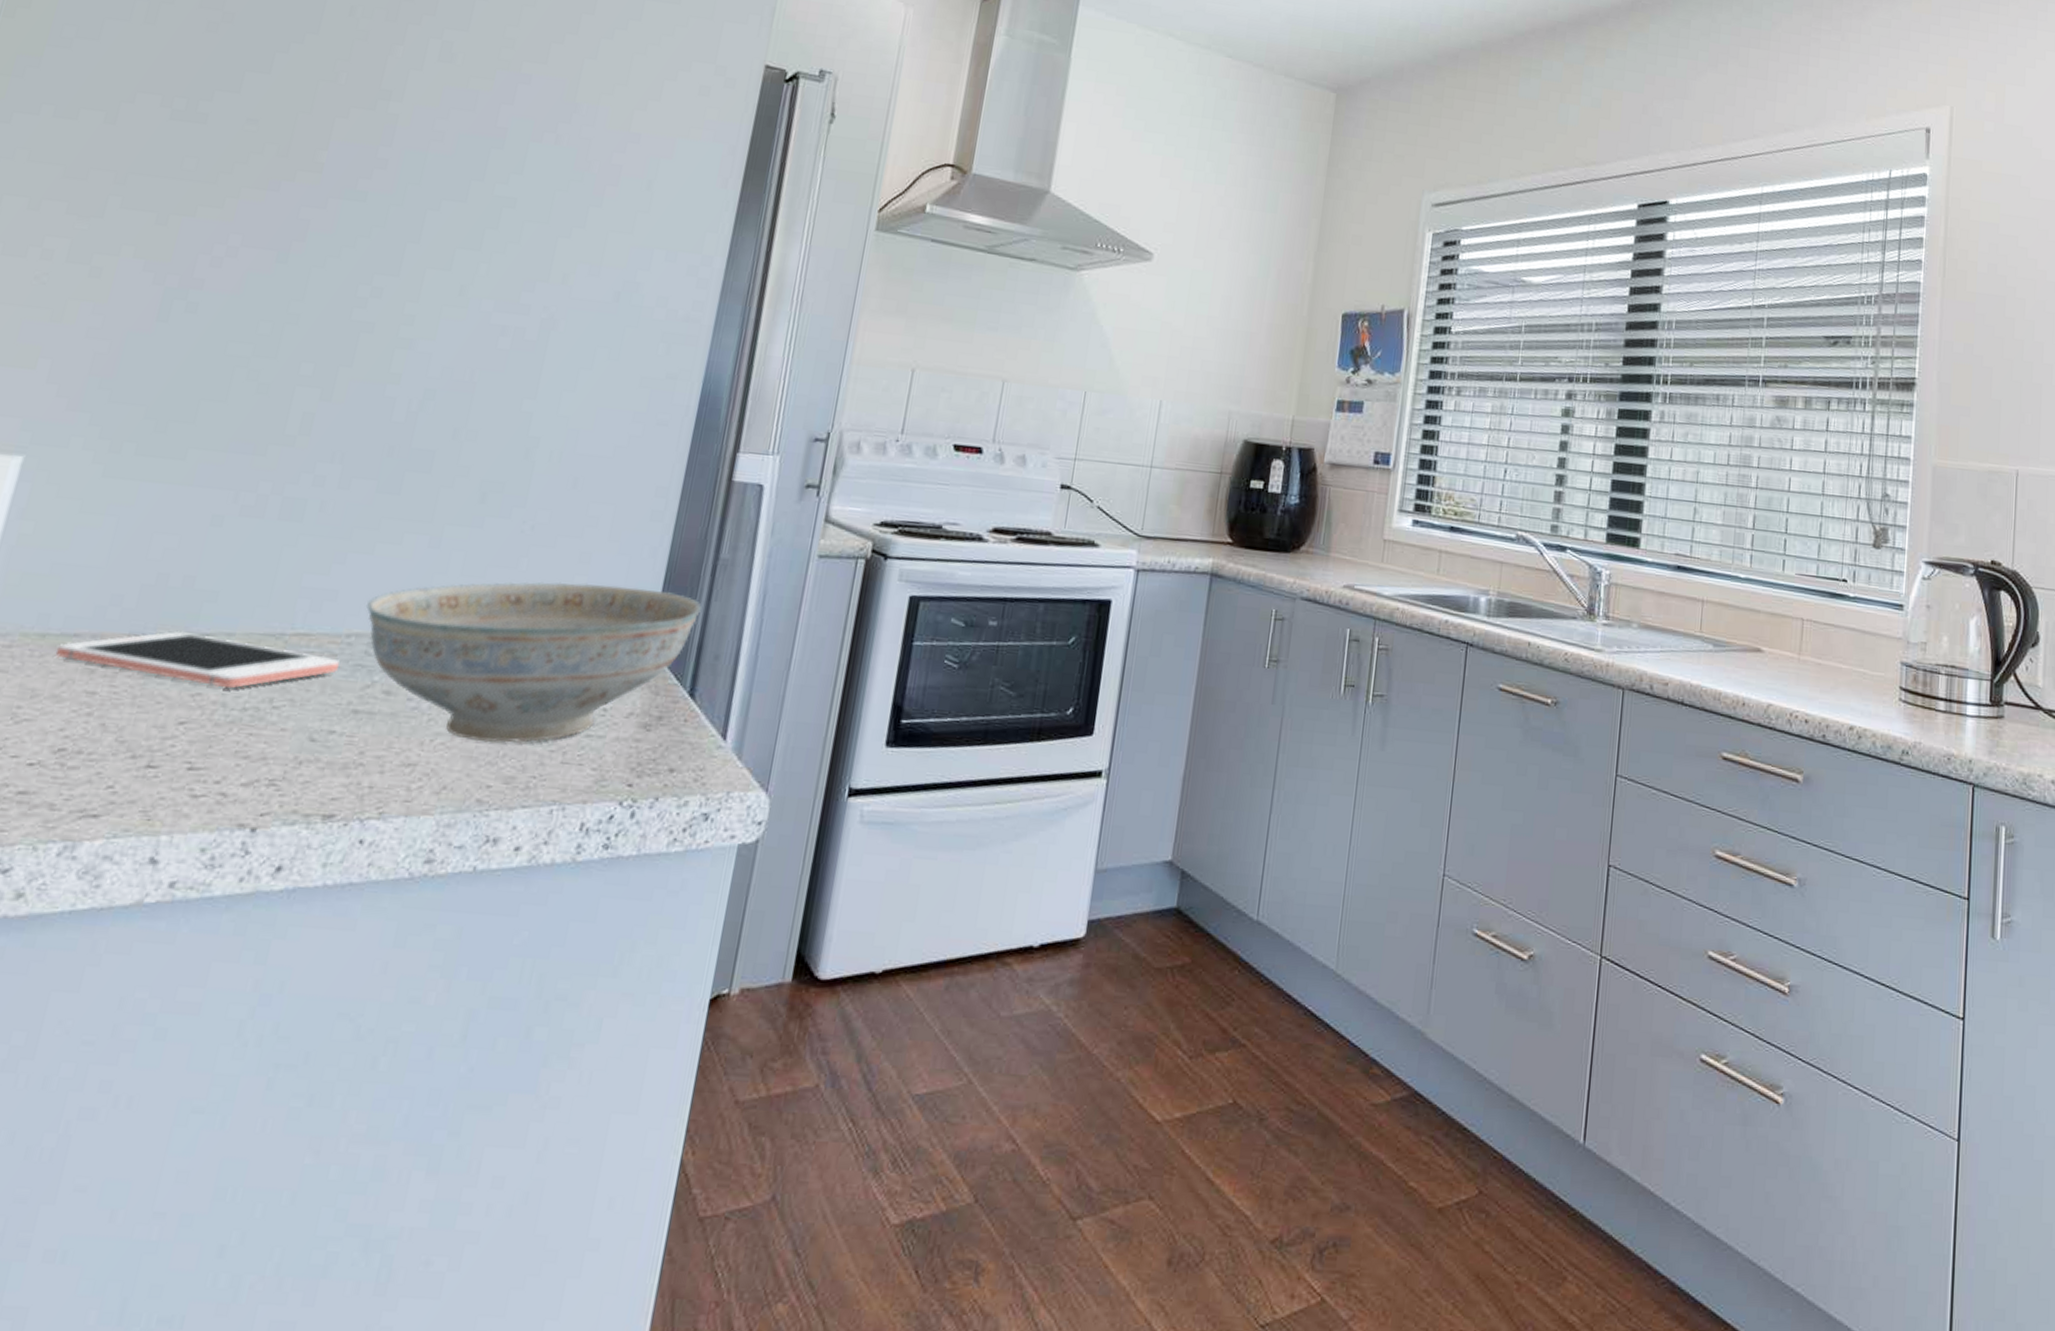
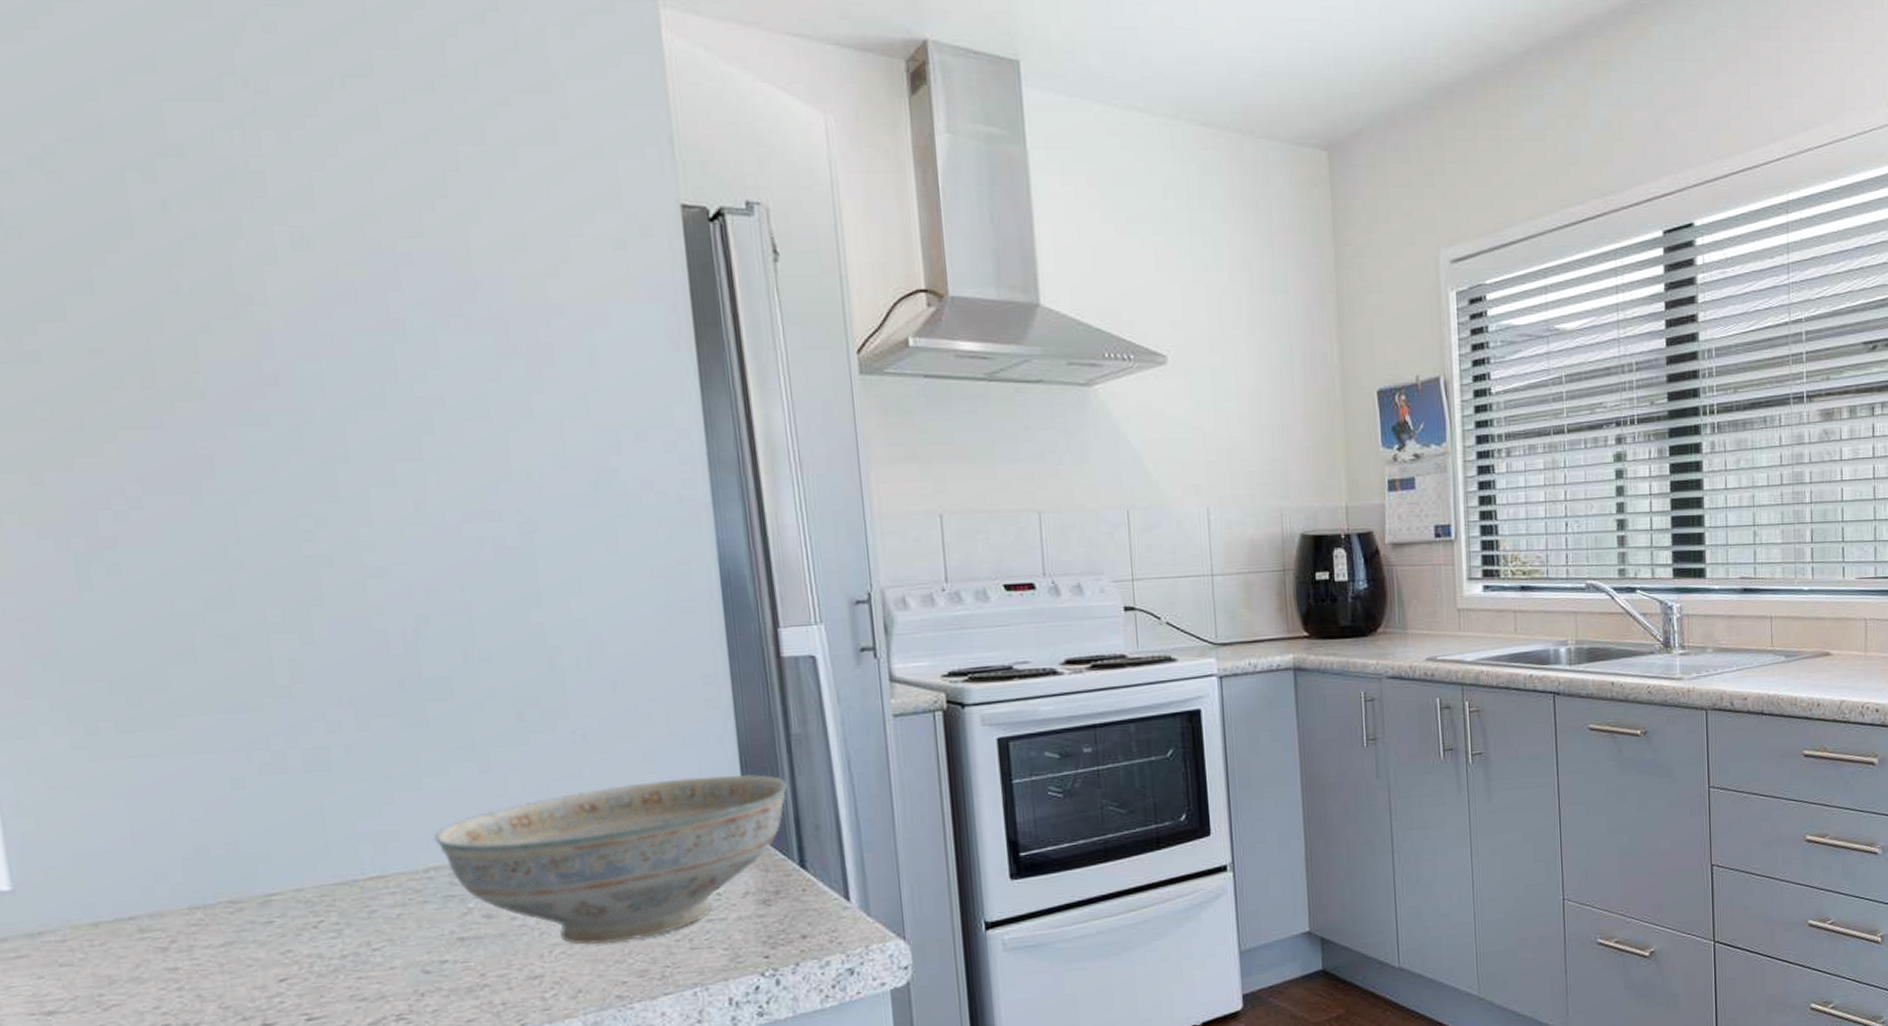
cell phone: present [55,630,340,689] -> none [116,893,427,943]

